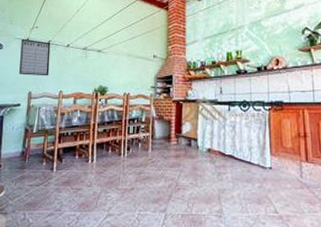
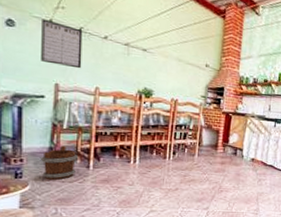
bucket: none [15,149,45,185] -> present [41,145,79,181]

